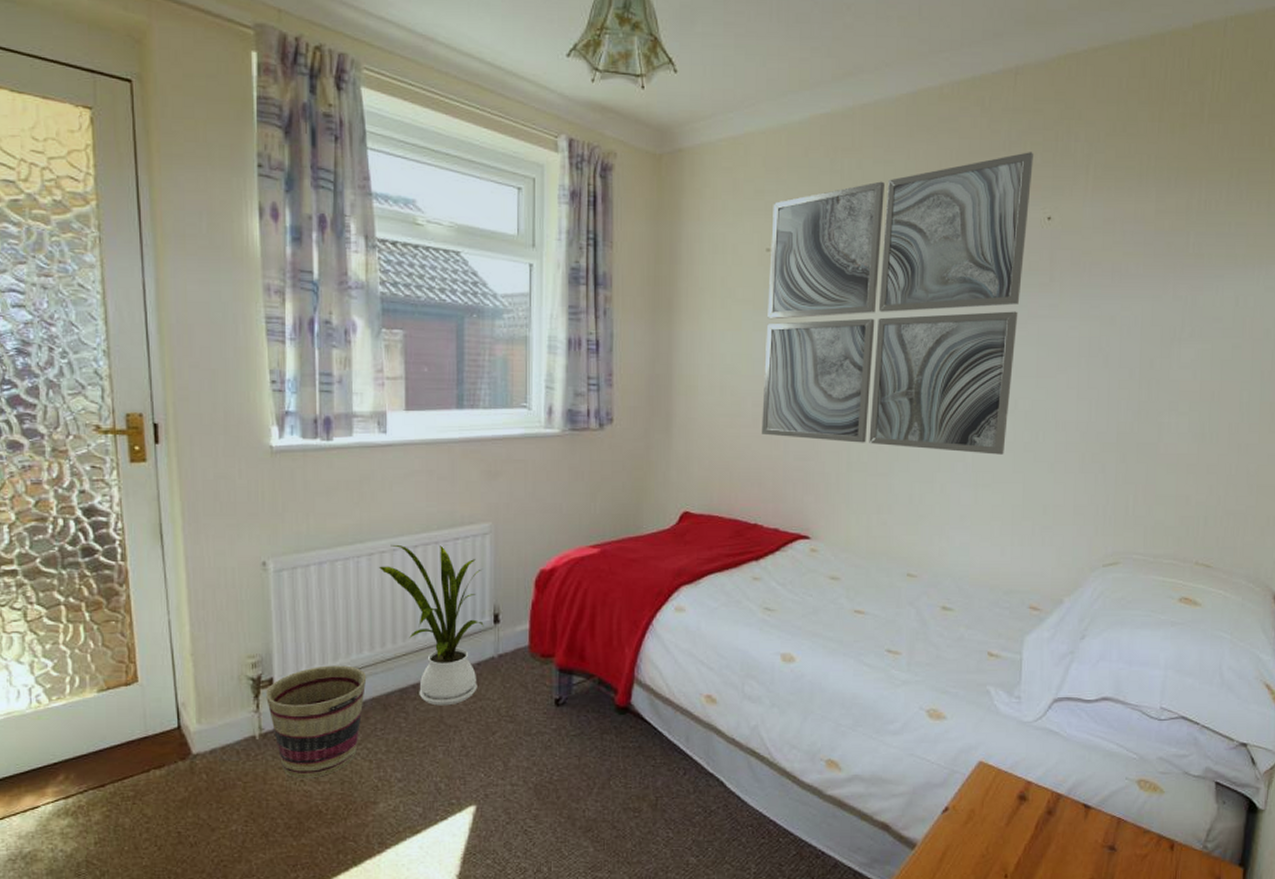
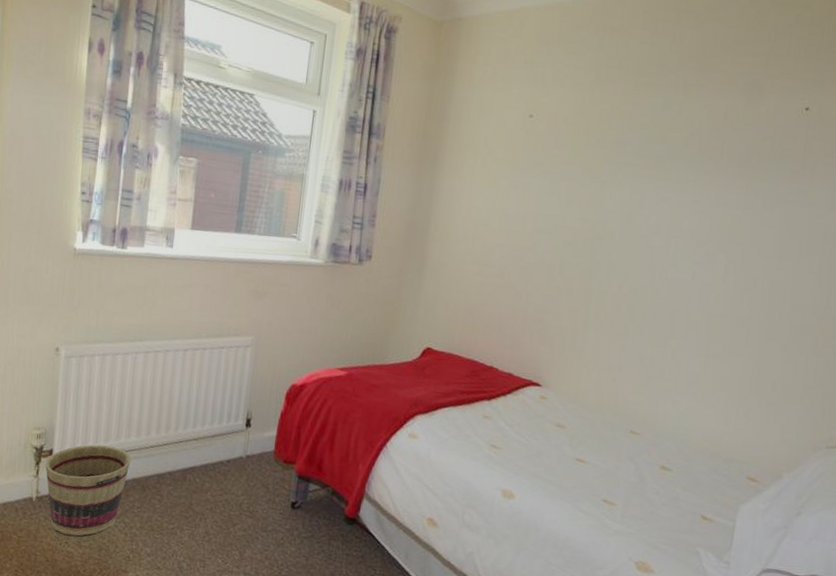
house plant: present [378,544,484,706] -> none [152,345,241,495]
wall art: present [762,152,1034,455] -> none [507,44,799,329]

